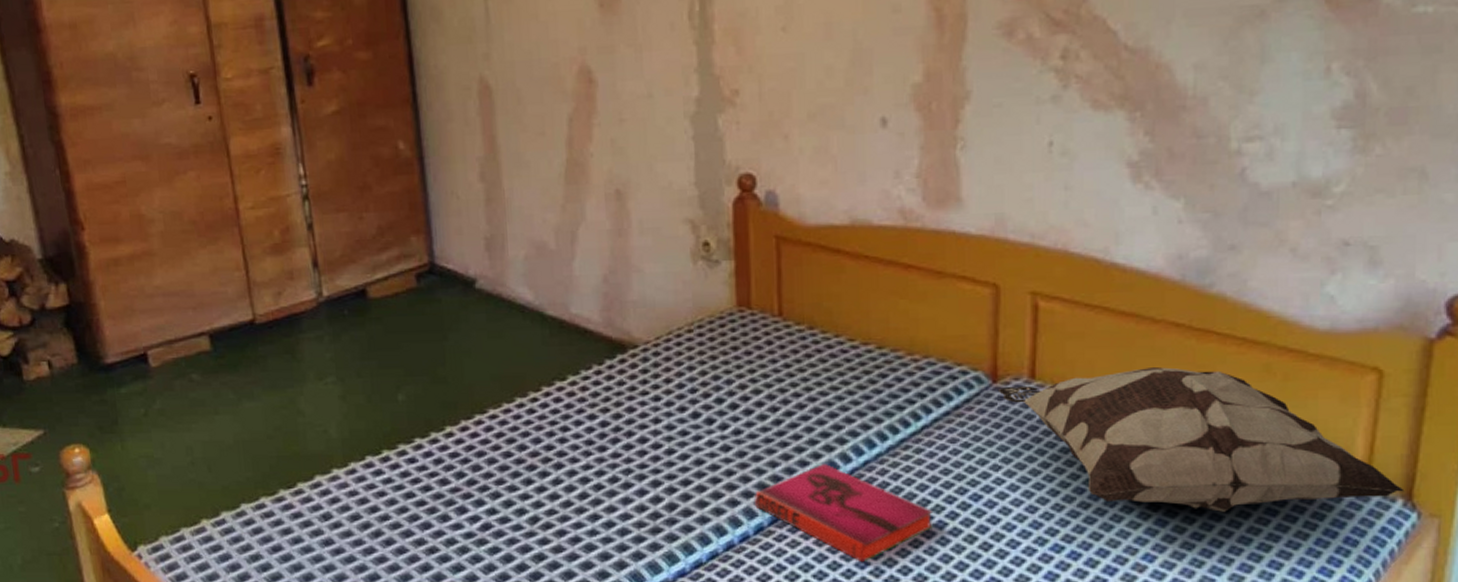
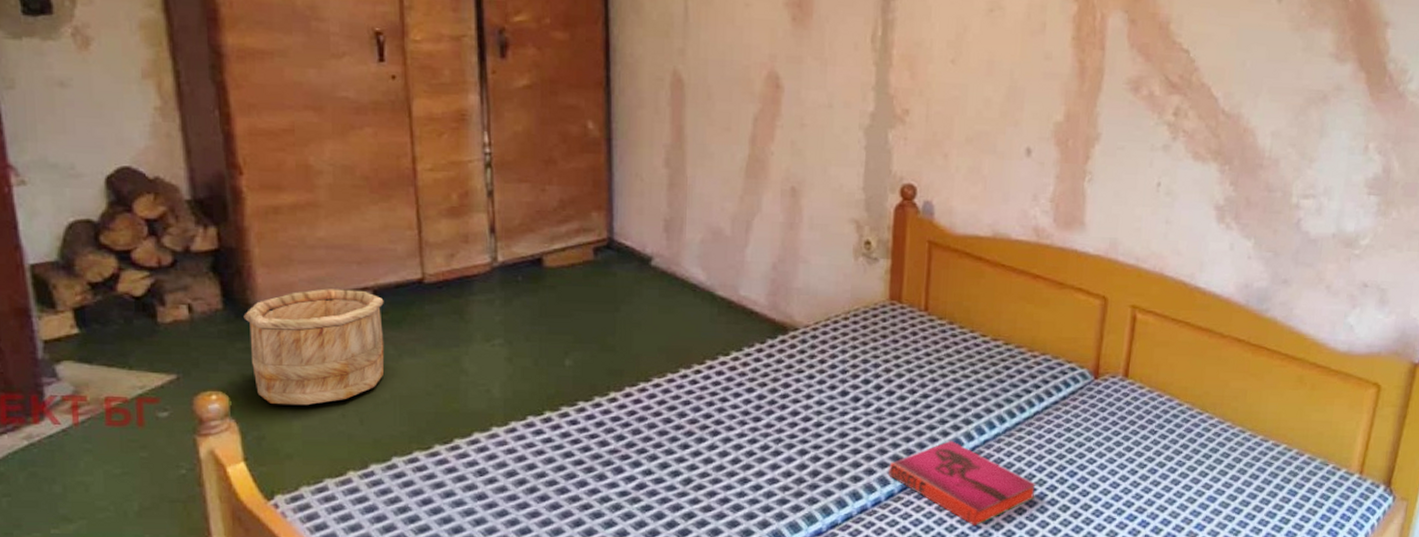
wooden bucket: none [96,335,226,455] -> present [243,289,385,406]
decorative pillow: present [997,367,1405,512] -> none [1097,373,1386,492]

